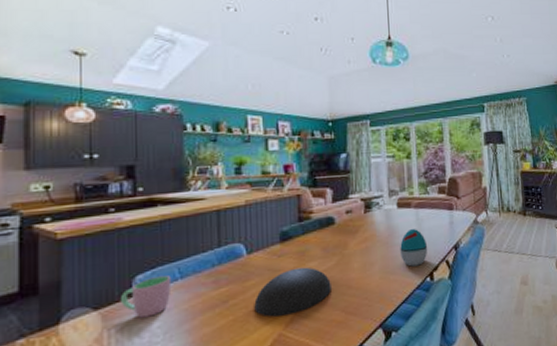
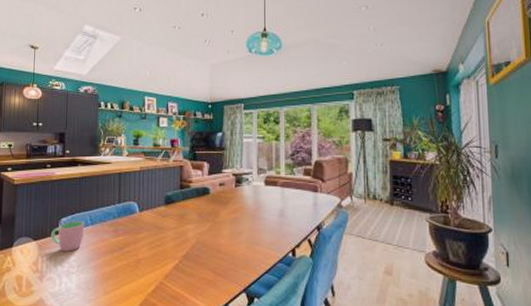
bowl: present [254,267,331,317] -> none [142,228,204,267]
decorative egg: present [400,229,428,267] -> none [265,206,292,241]

